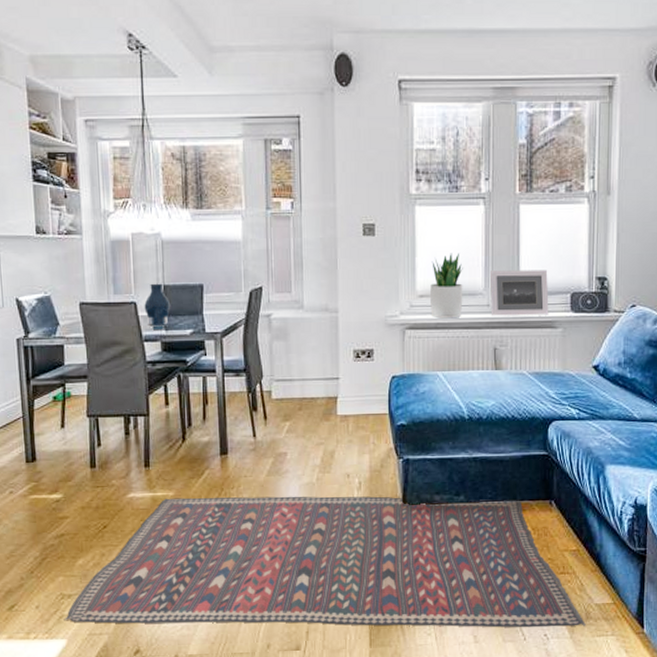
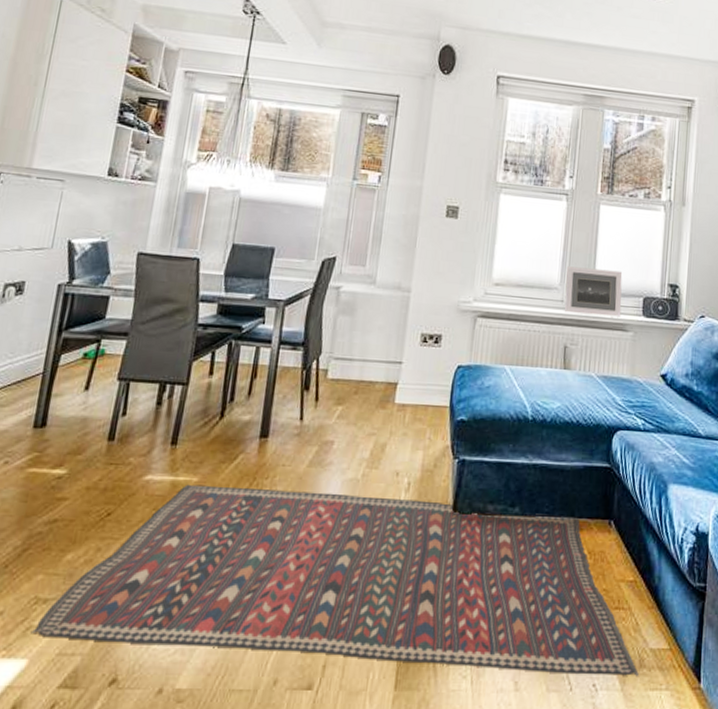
vase: present [144,283,171,331] -> none [207,240,237,292]
planter: present [430,253,463,319] -> none [504,244,541,311]

